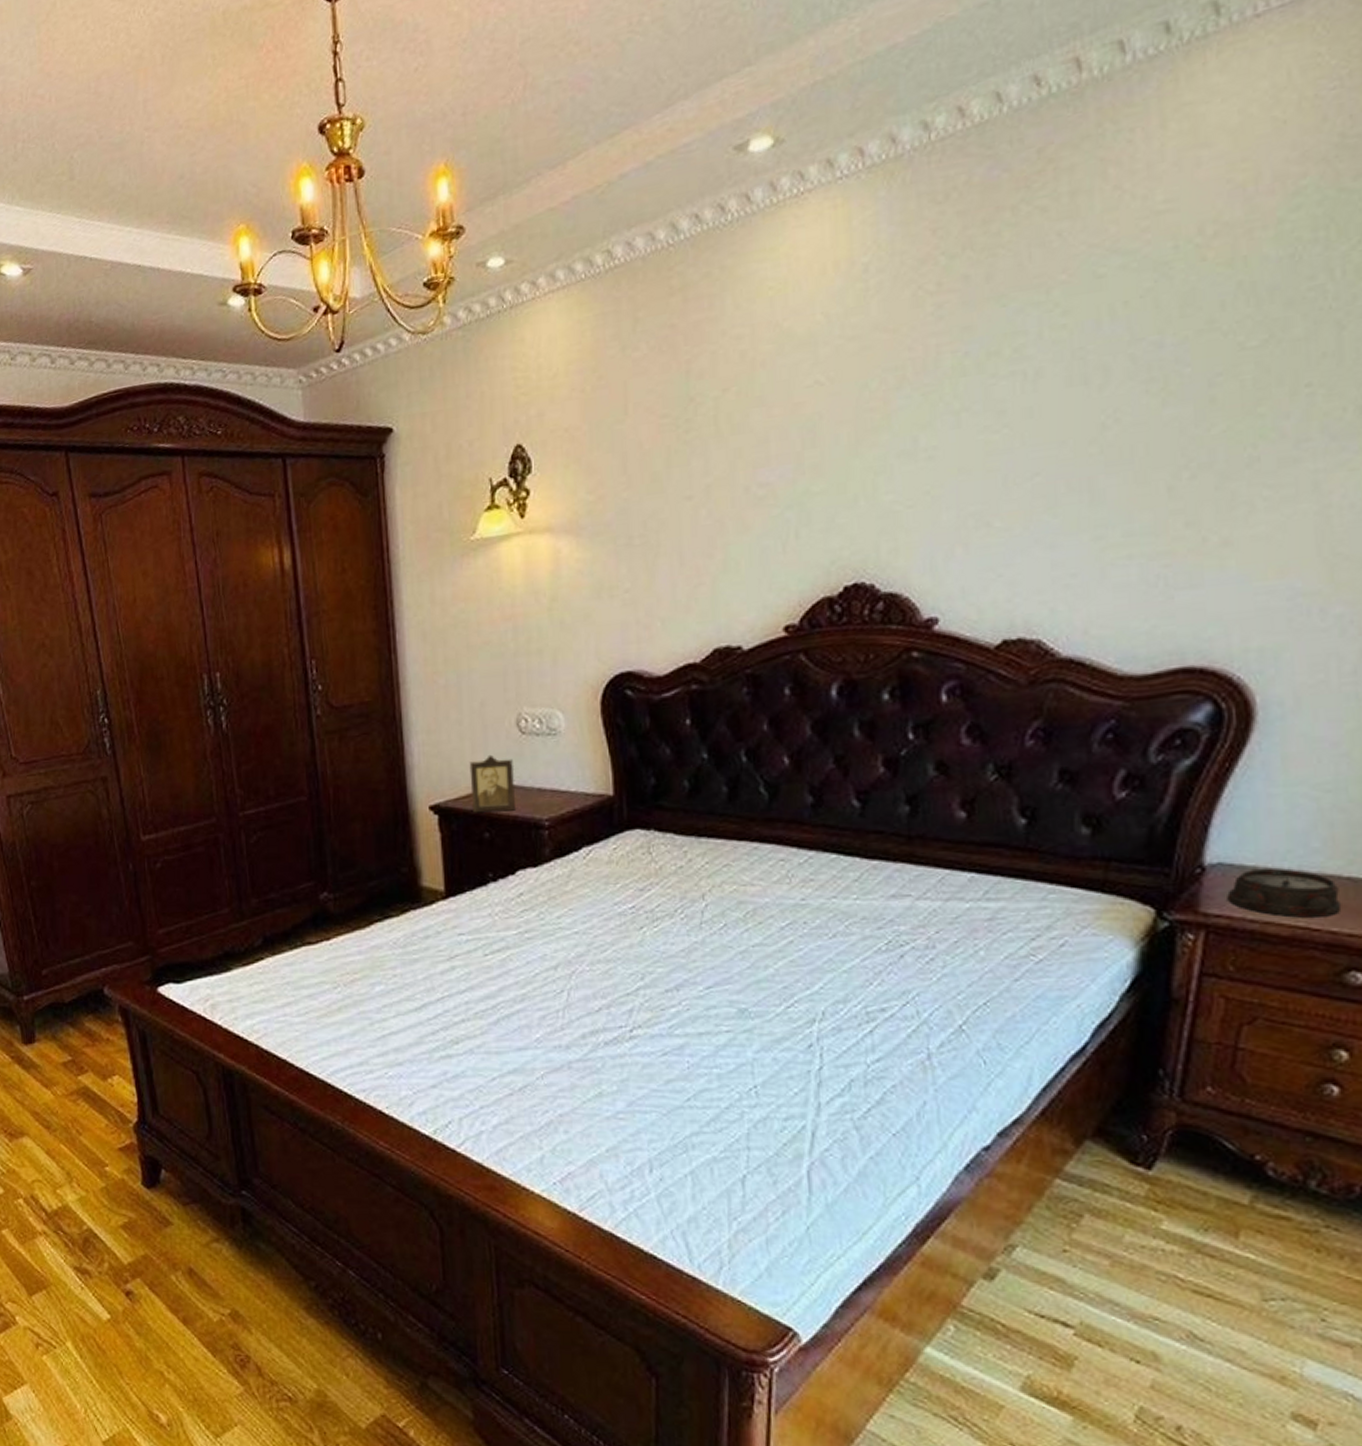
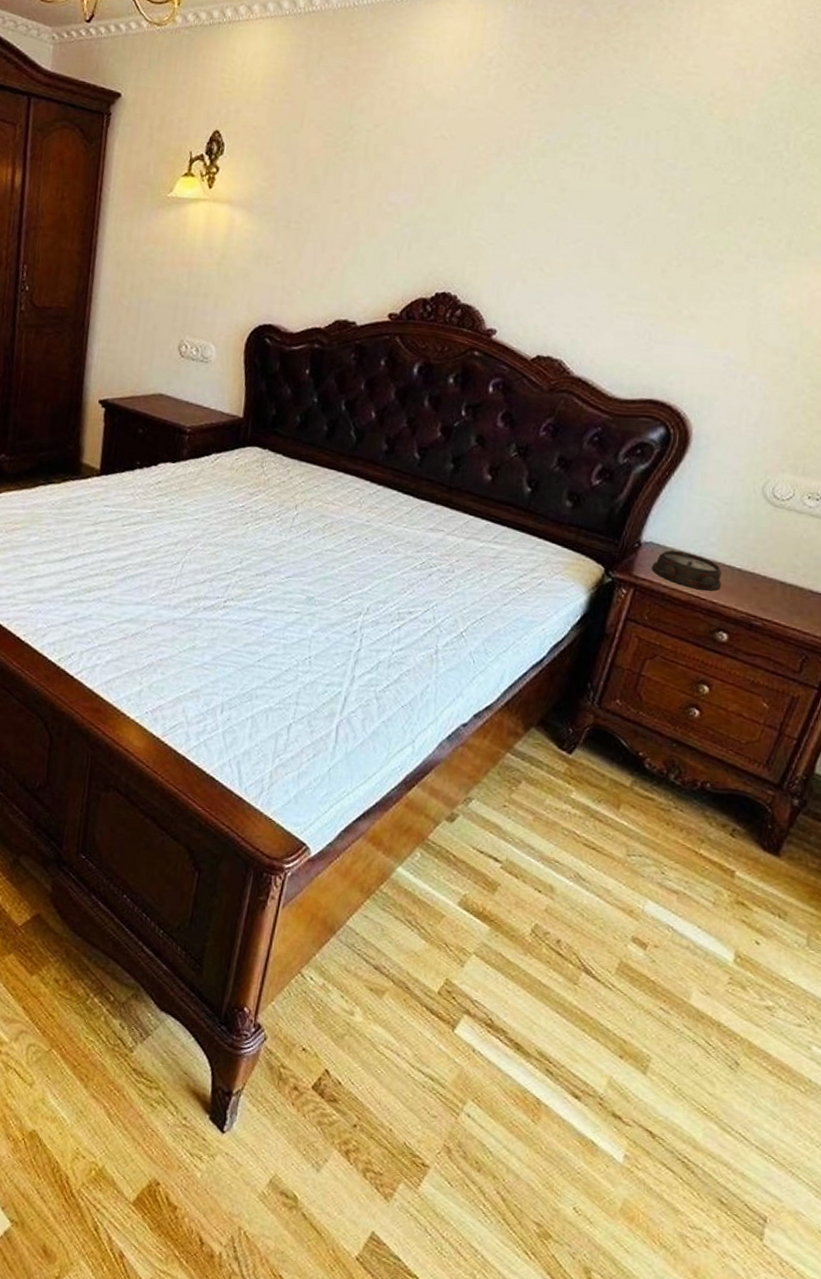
photo frame: present [469,754,515,813] -> none [133,368,171,416]

